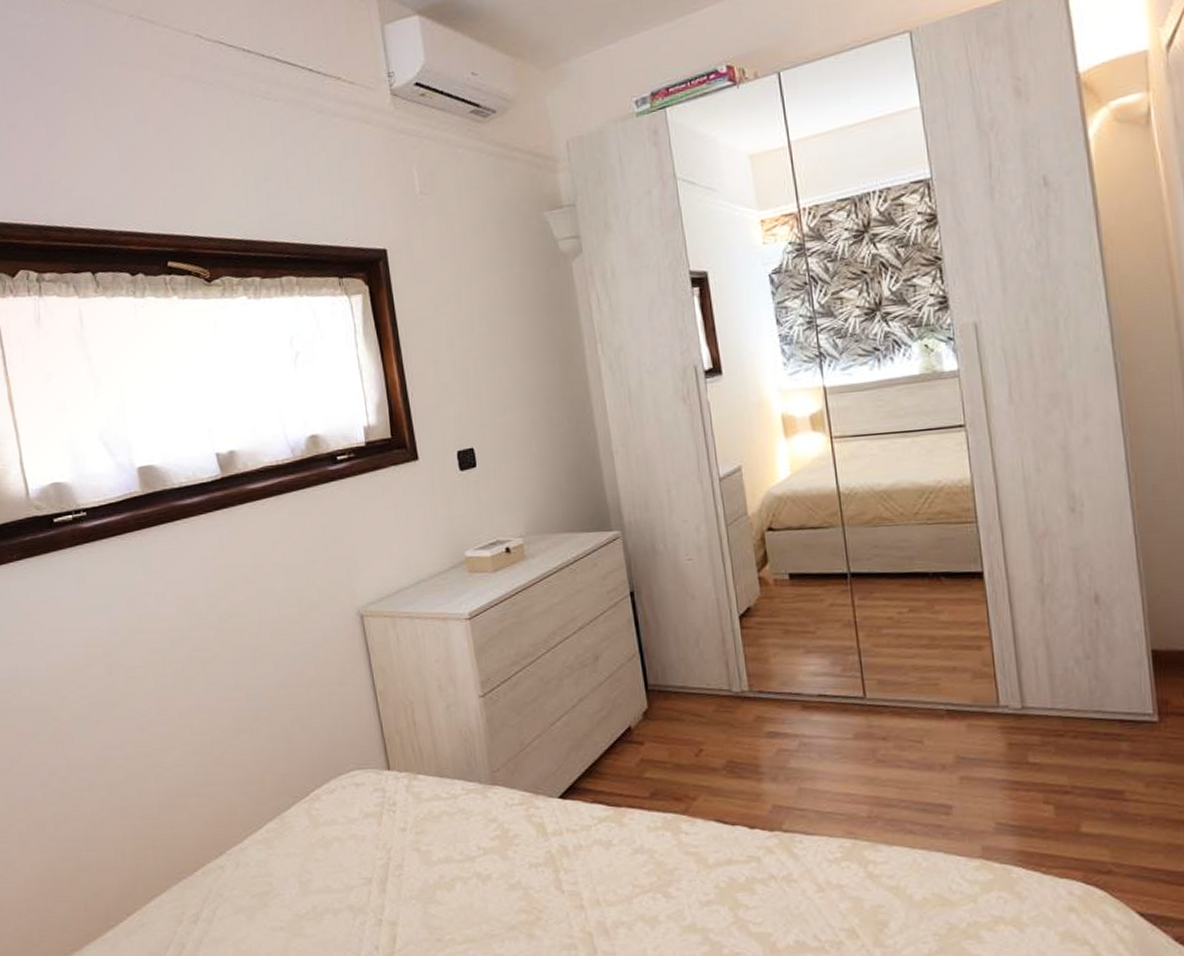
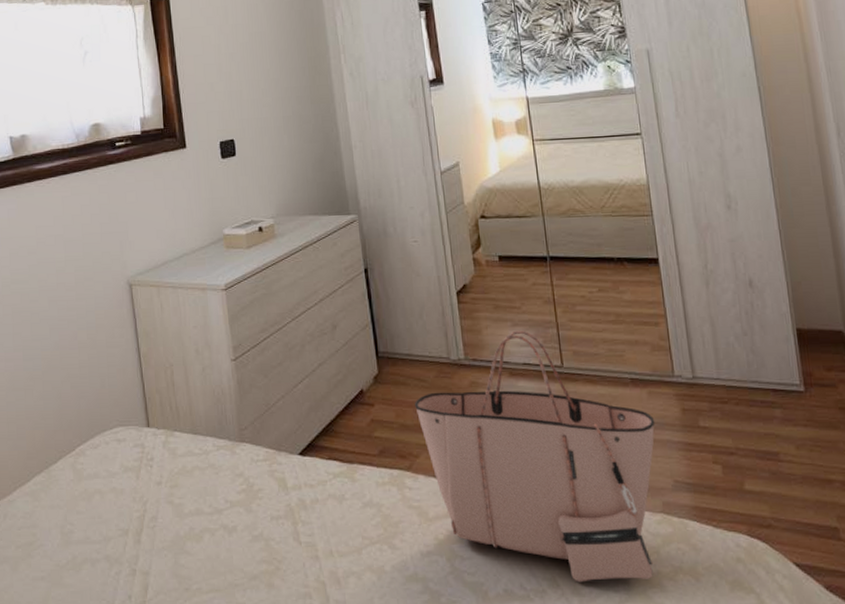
tote bag: none [691,657,975,933] -> present [415,330,656,582]

